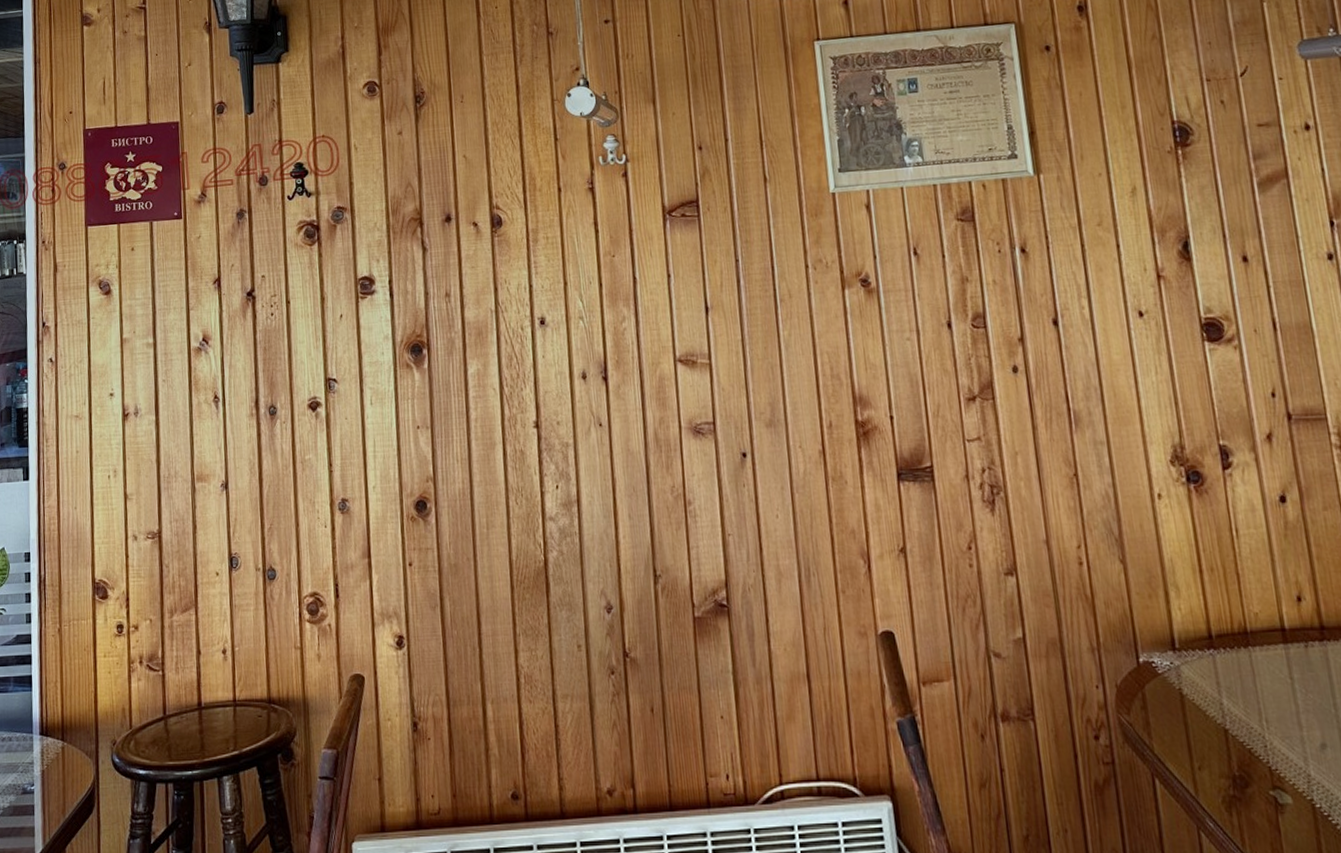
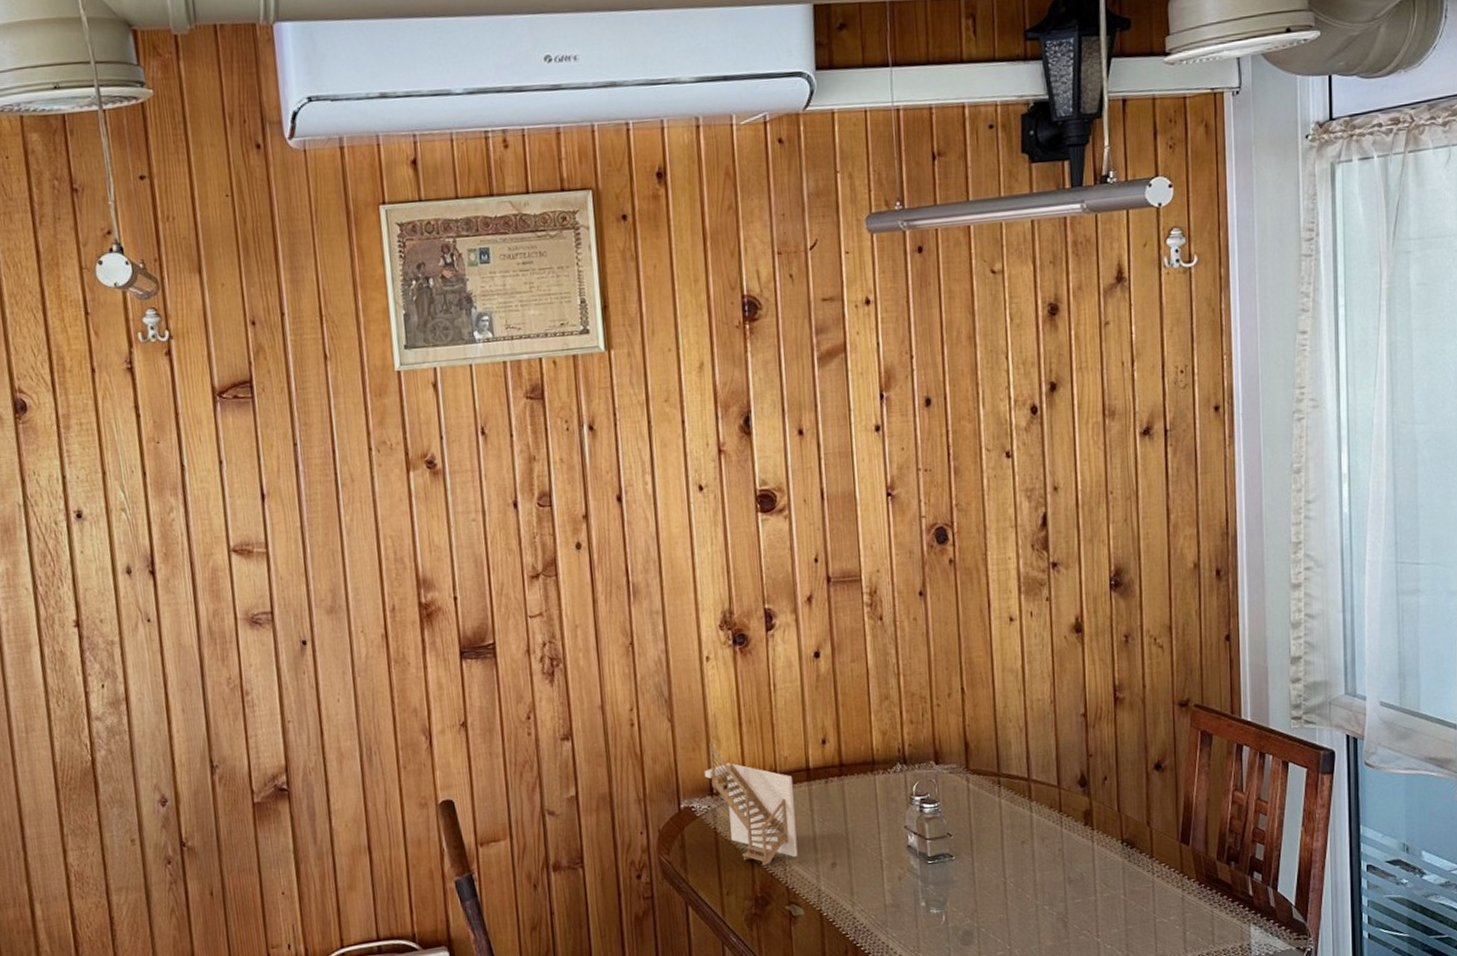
napkin holder: none [1163,590,1279,739] -> present [704,742,798,866]

